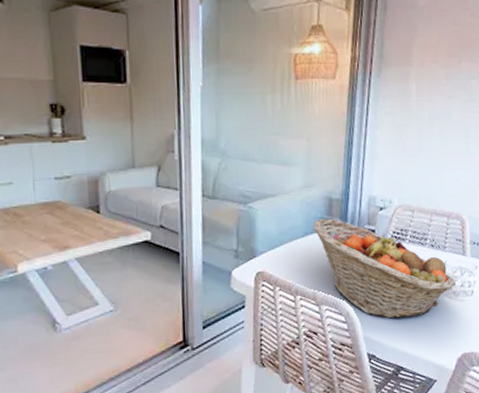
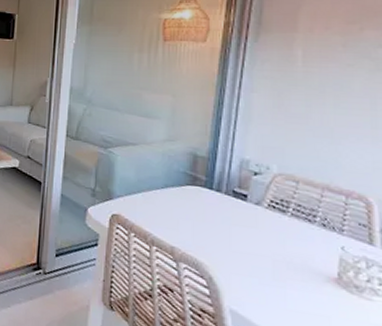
fruit basket: present [314,218,456,320] -> none [175,173,359,304]

